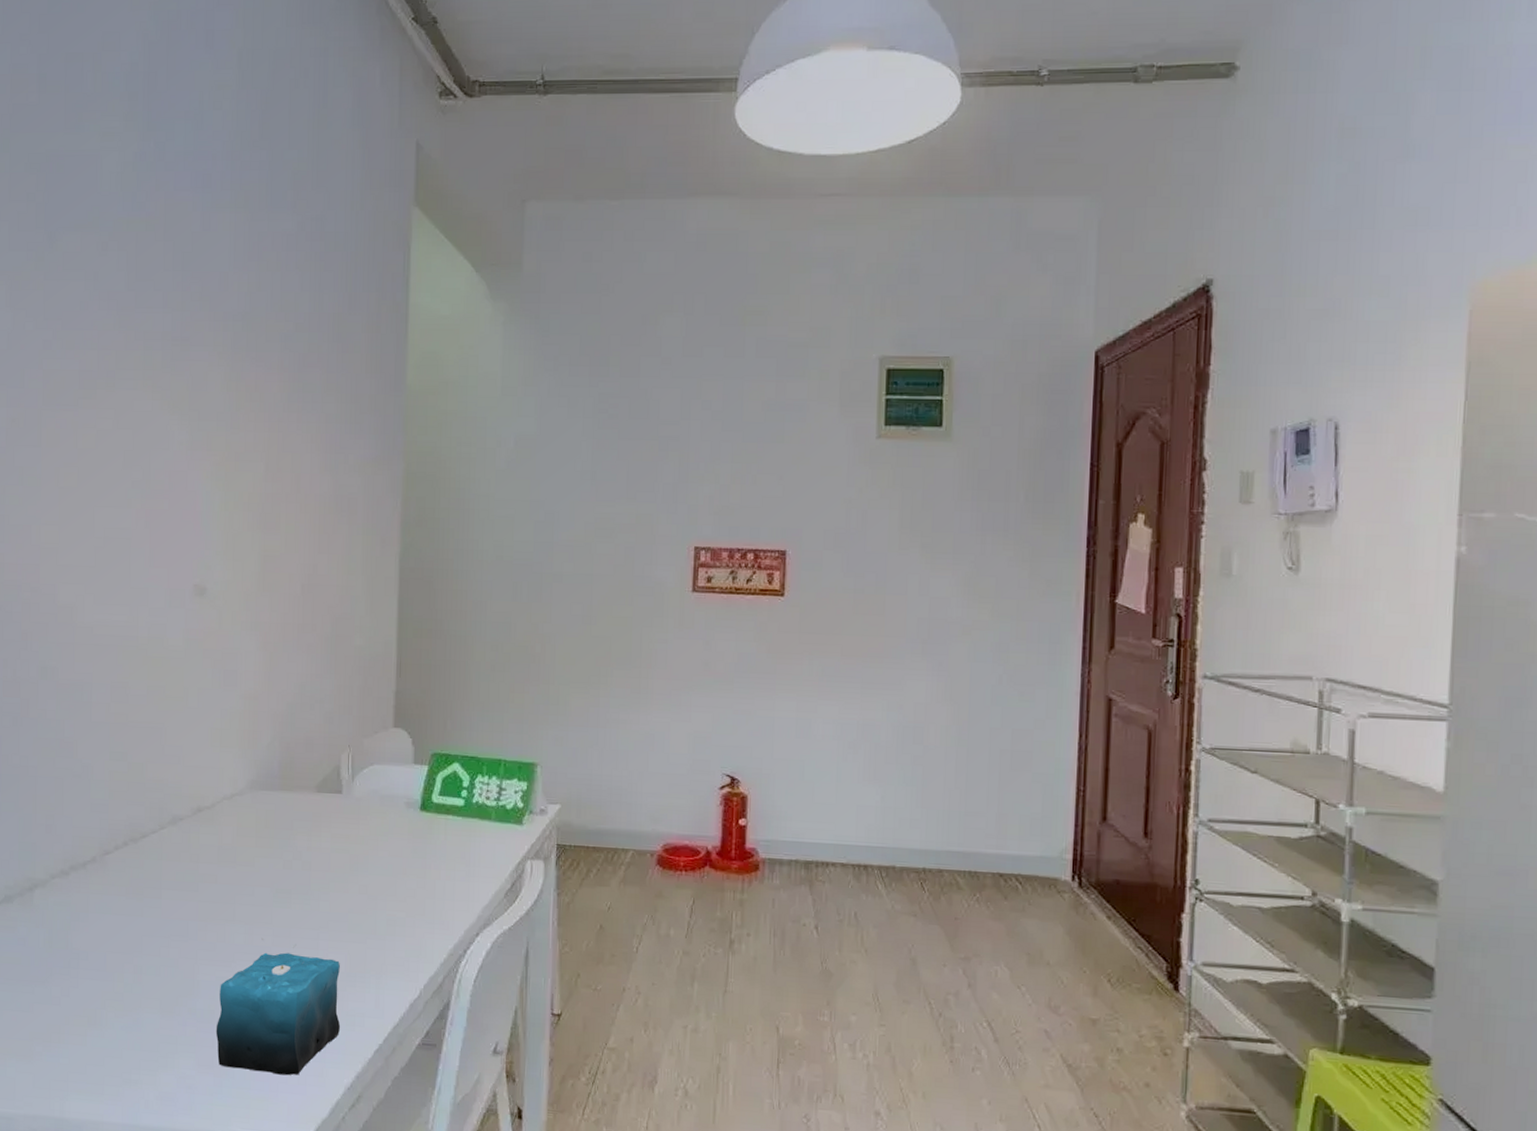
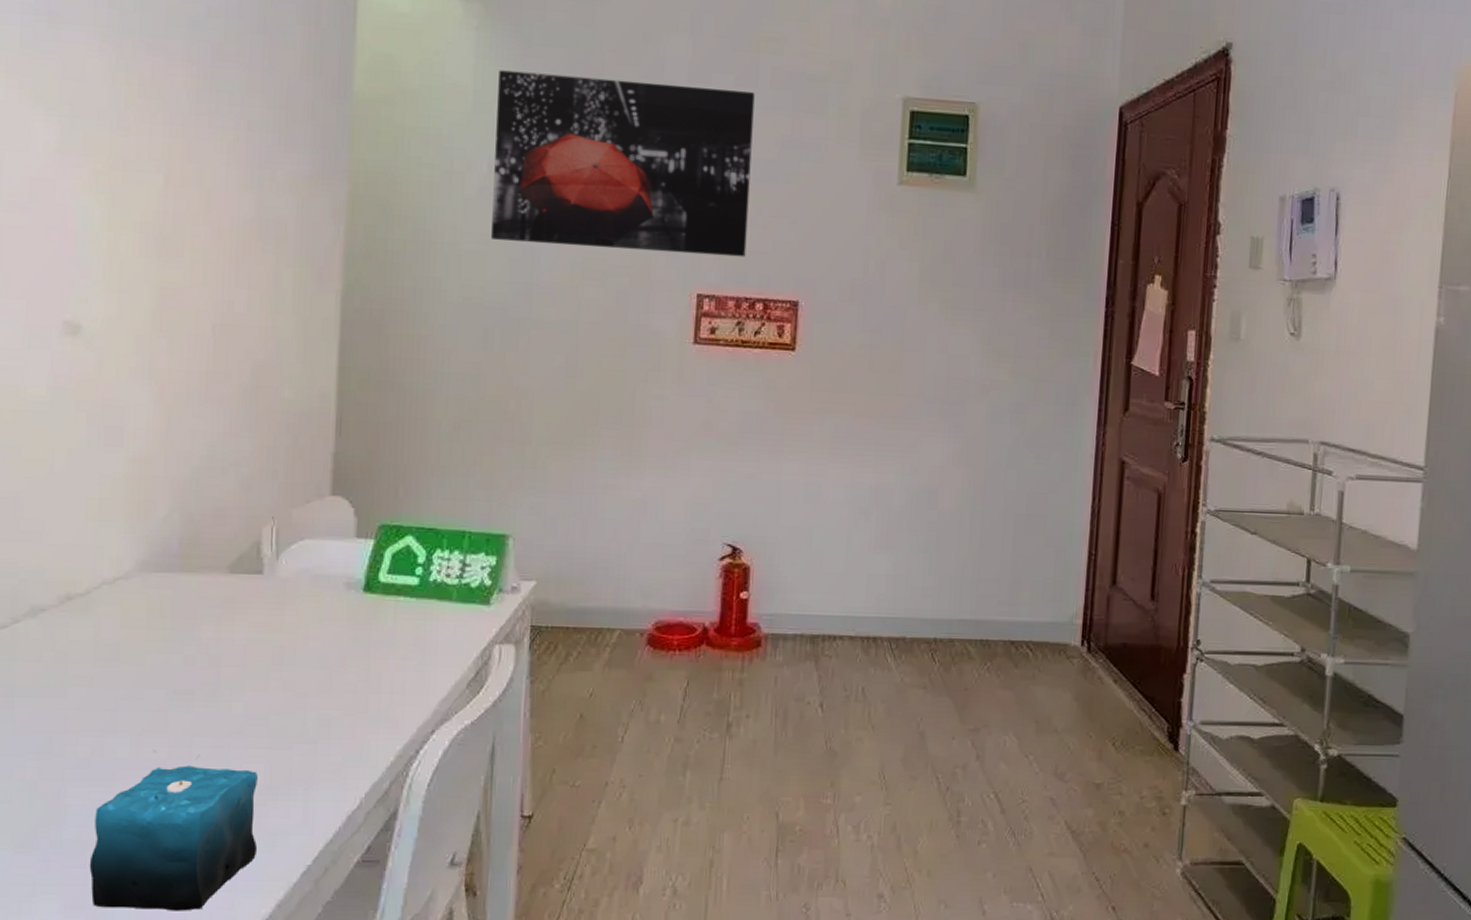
wall art: none [518,358,742,512] -> present [491,70,755,257]

